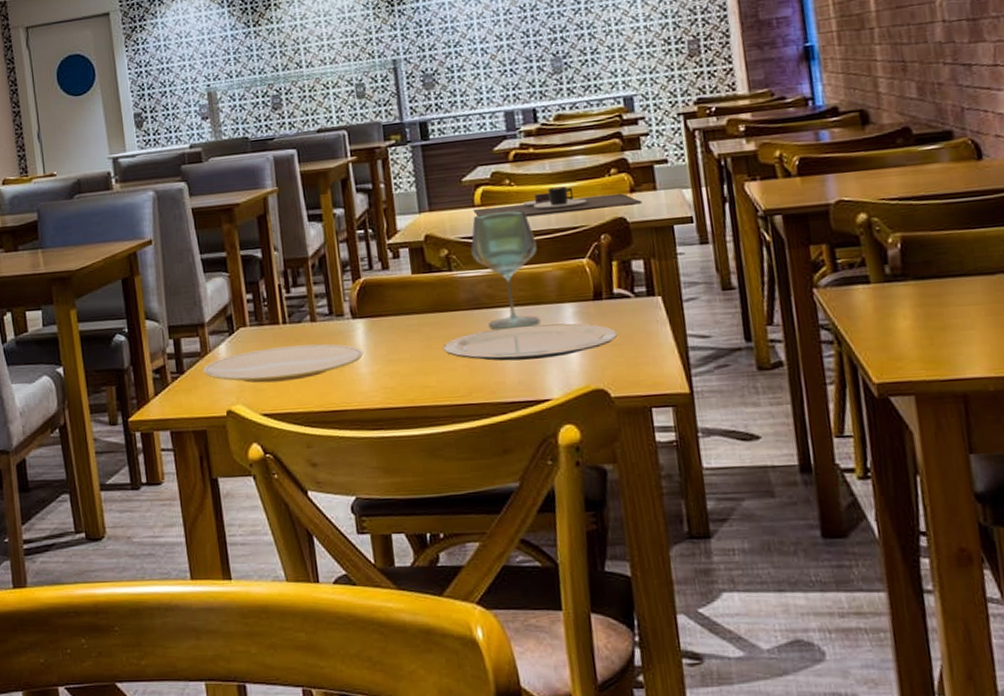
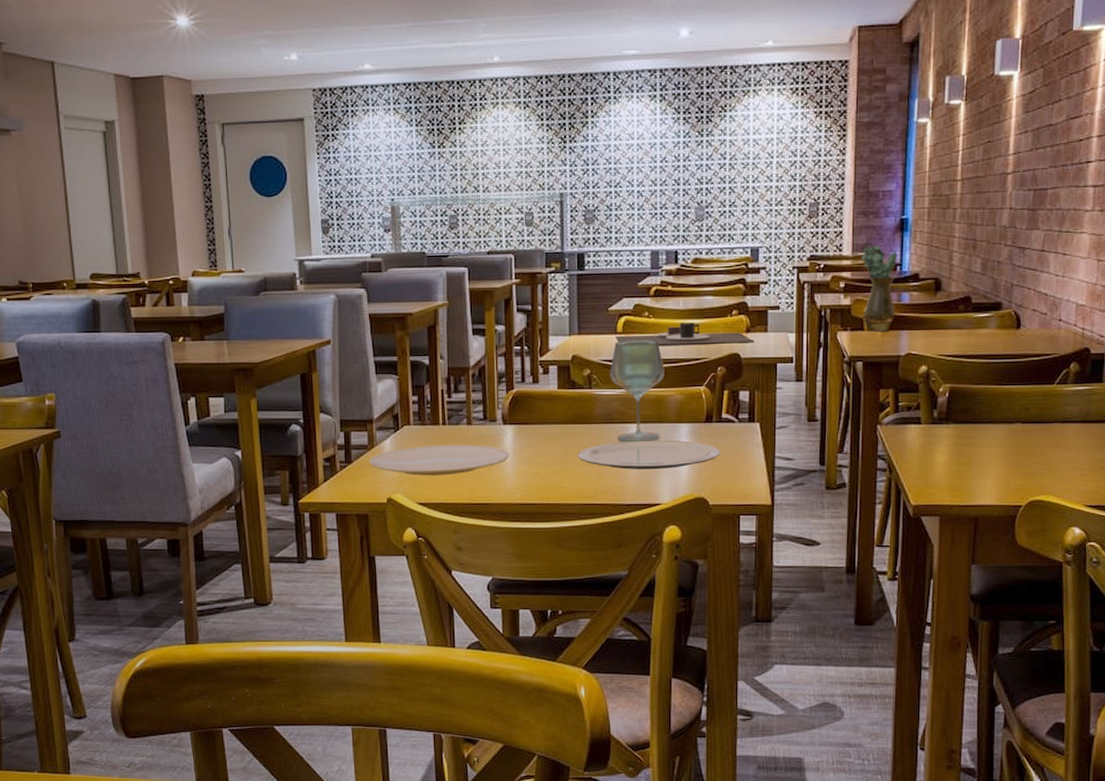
vase: none [760,75,815,179] -> present [861,240,898,331]

